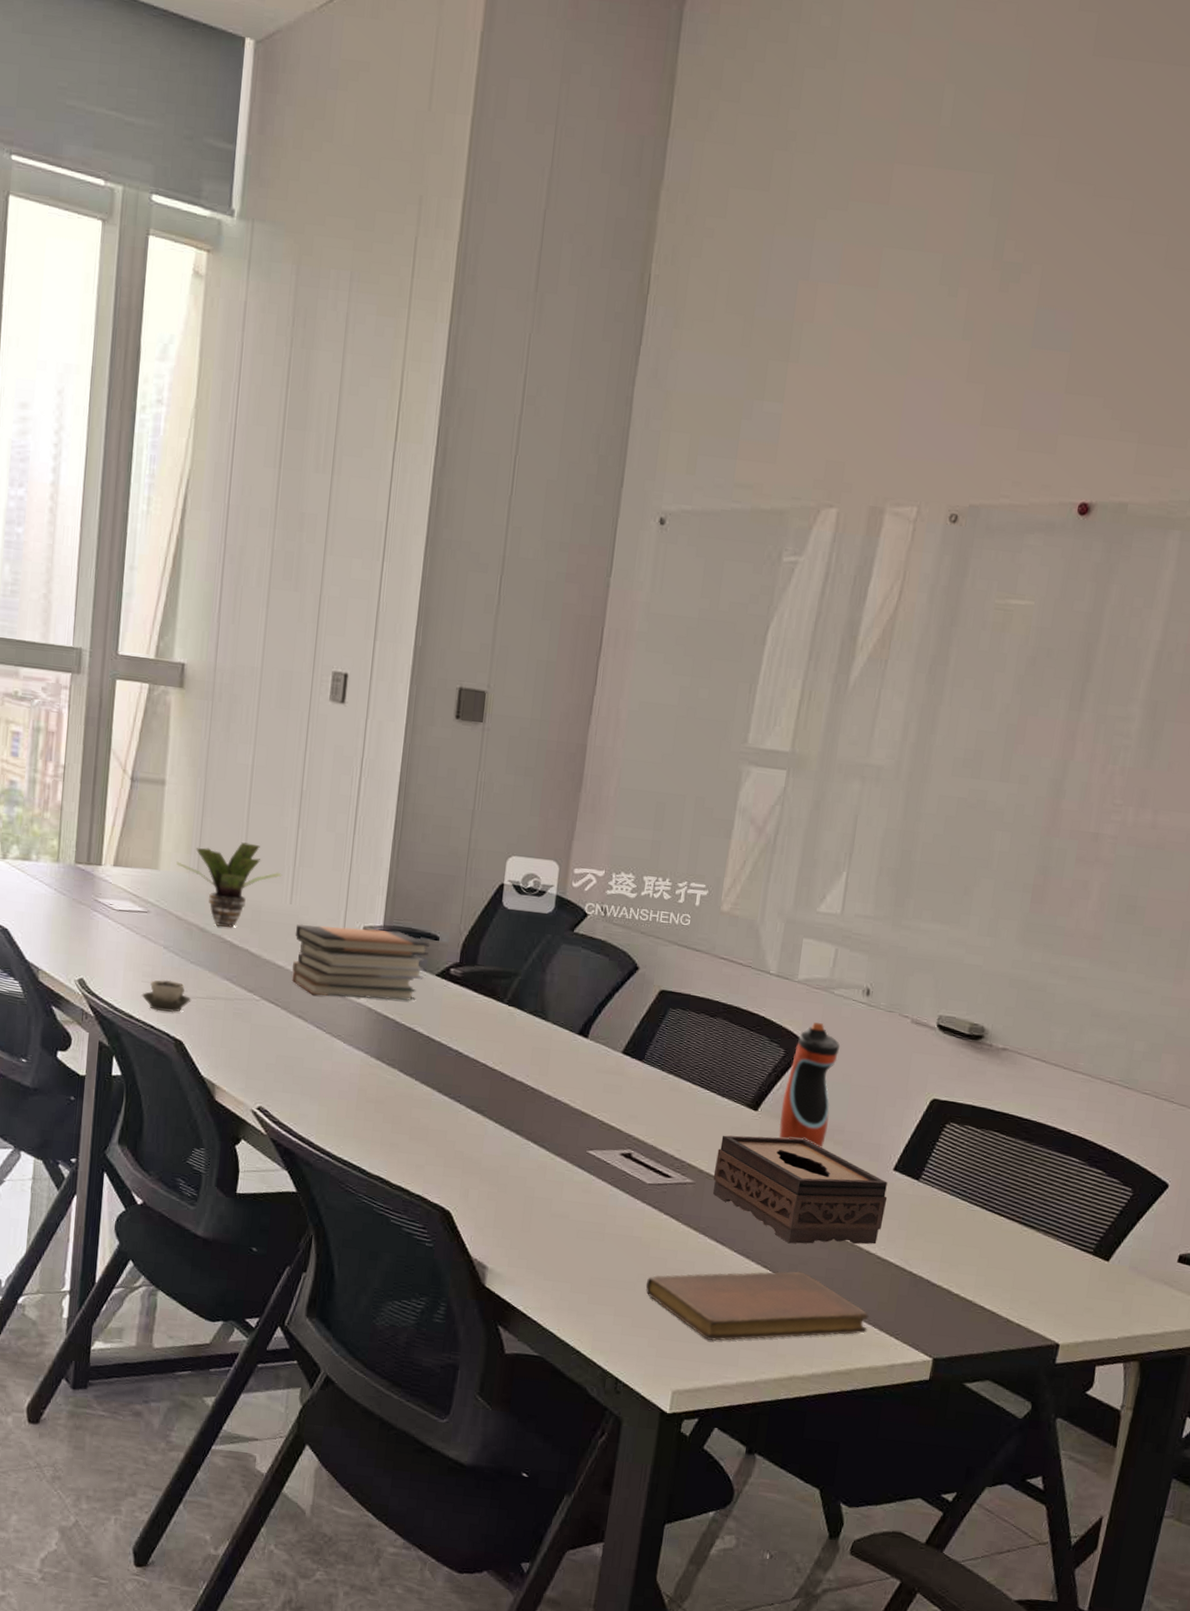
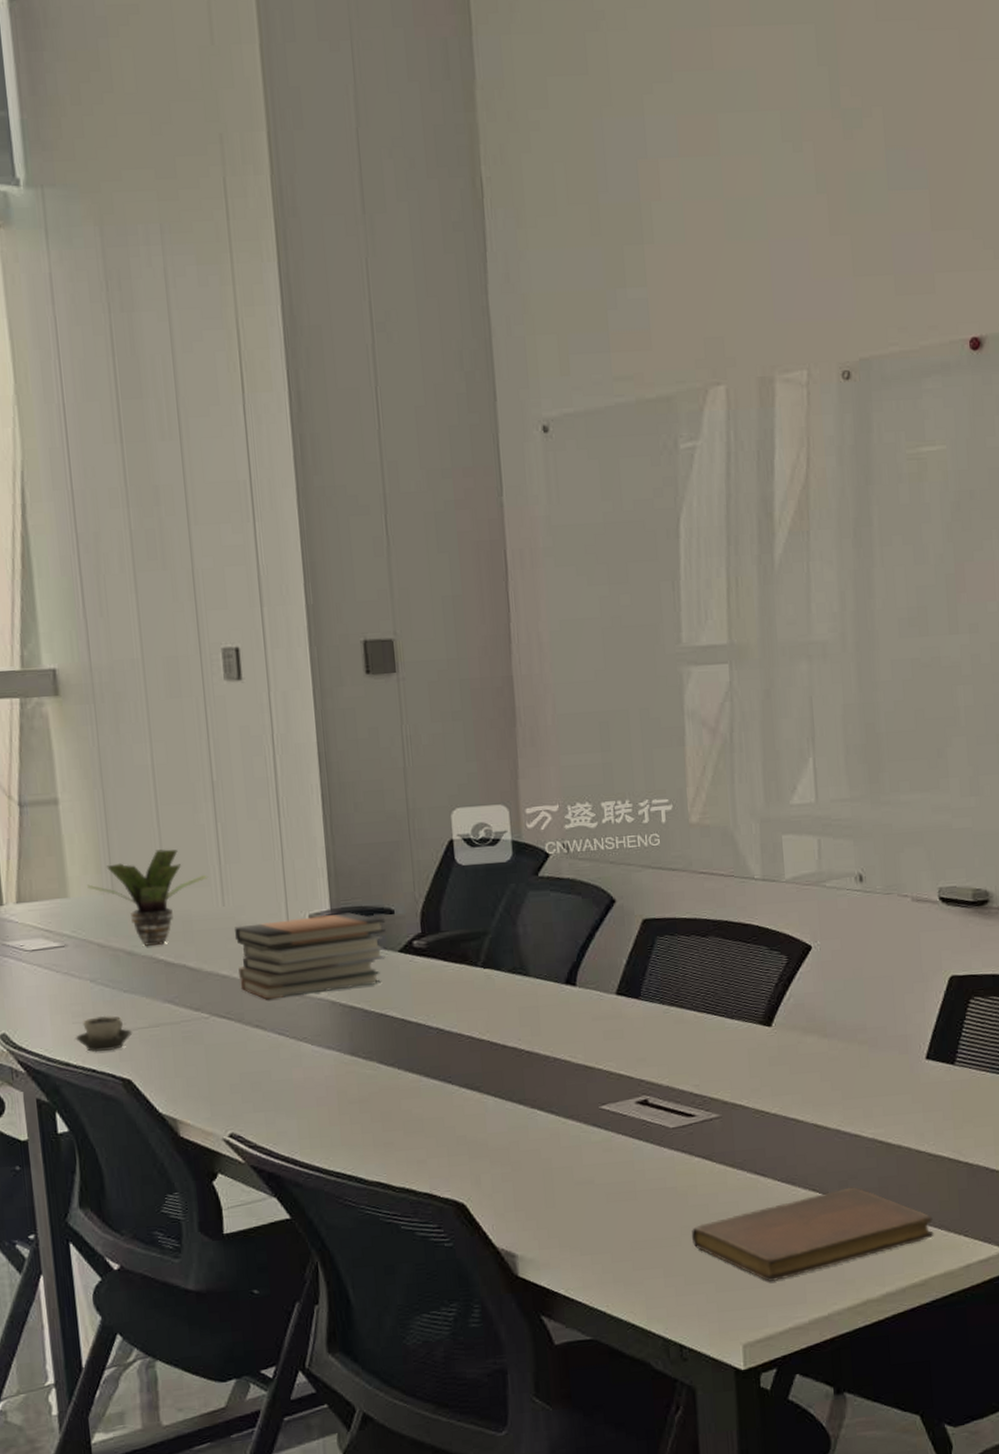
tissue box: present [713,1135,888,1245] -> none [738,1045,927,1160]
water bottle: present [779,1022,841,1149] -> none [794,920,850,1052]

